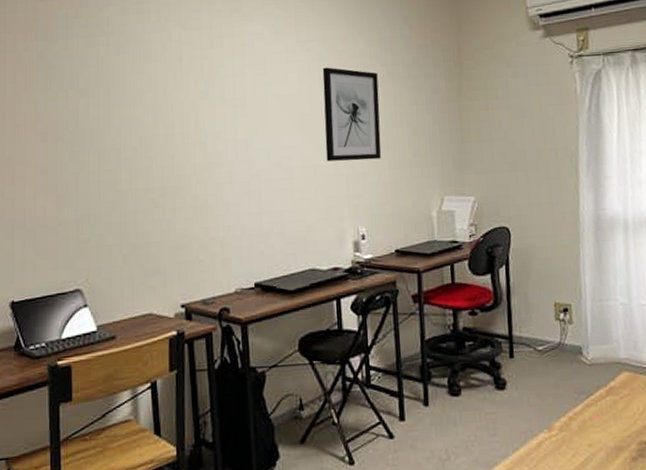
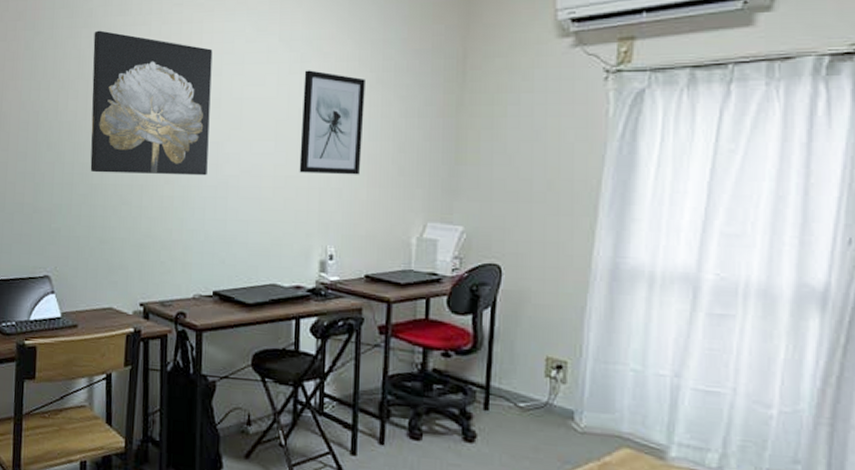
wall art: none [112,38,239,179] -> present [90,30,213,176]

